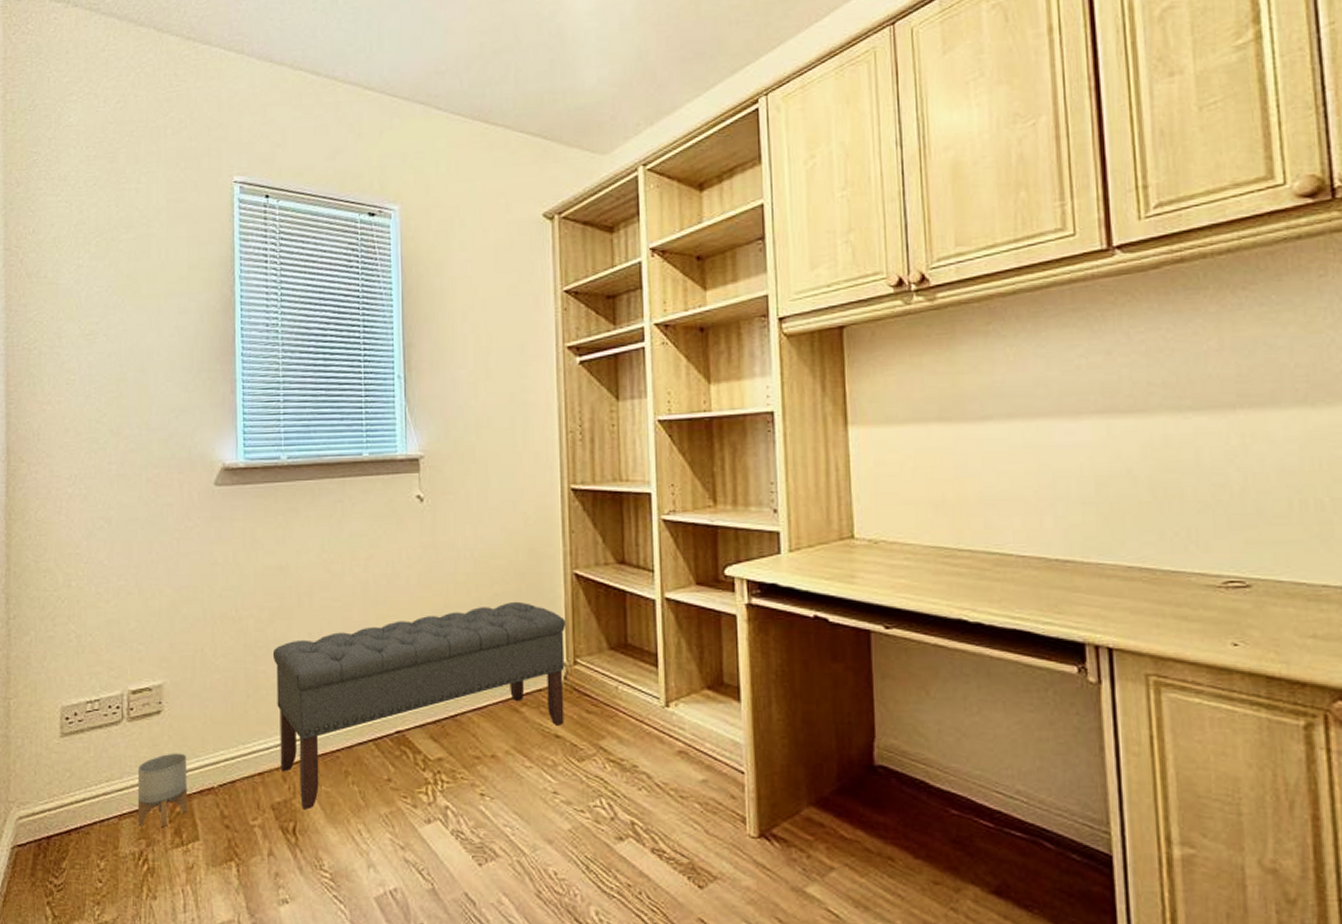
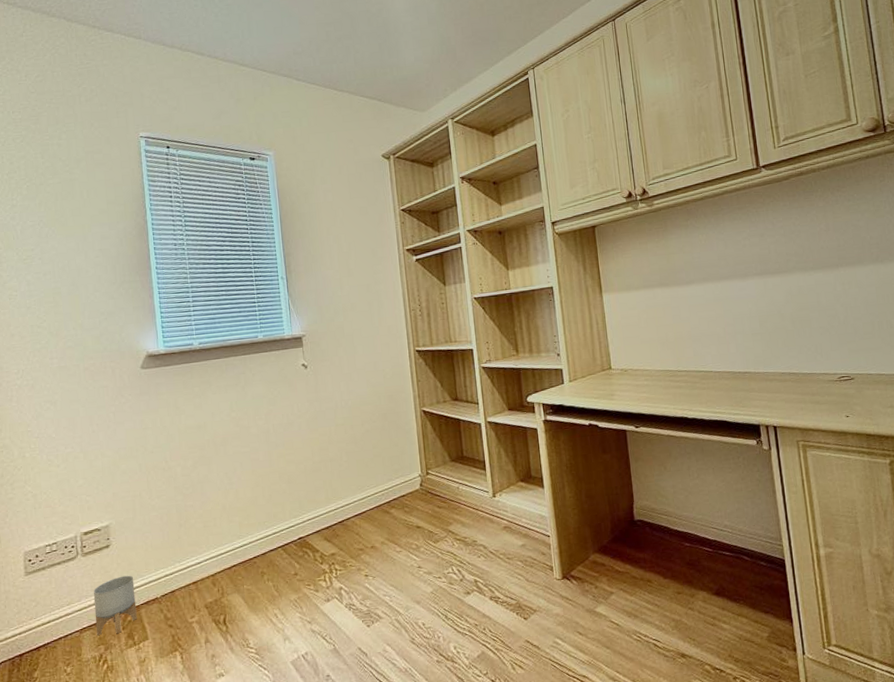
bench: present [272,601,567,810] -> none [197,434,423,605]

